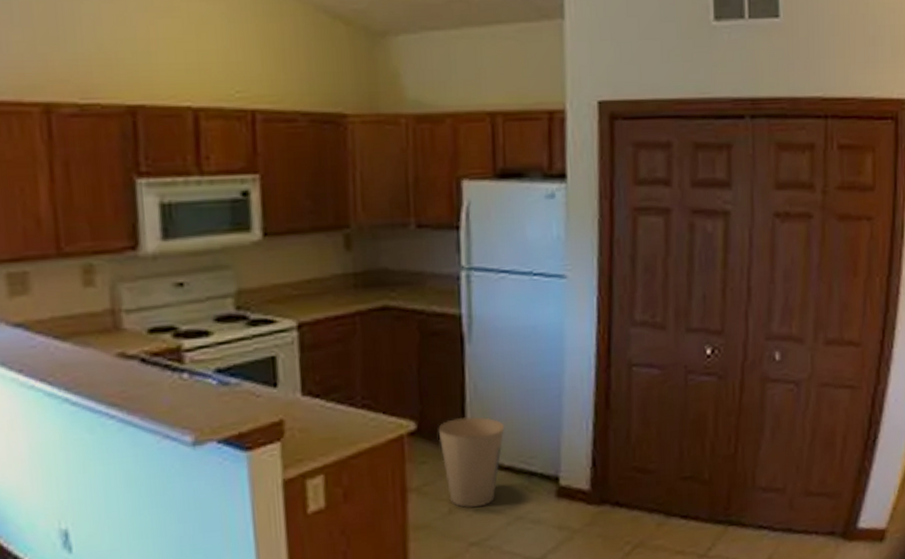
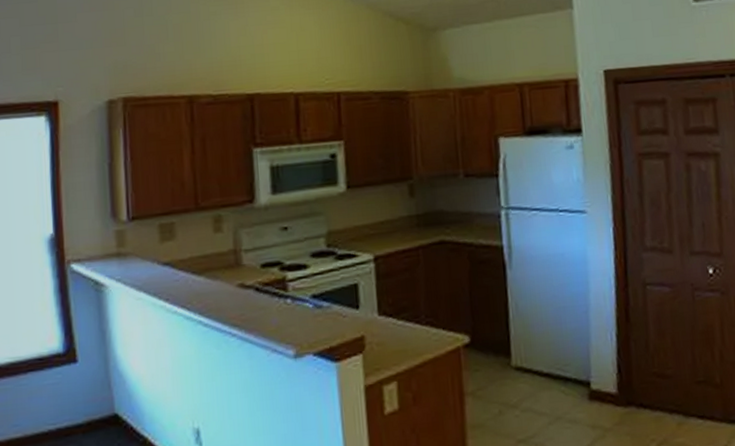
trash can: present [438,417,505,508] -> none [487,331,543,409]

